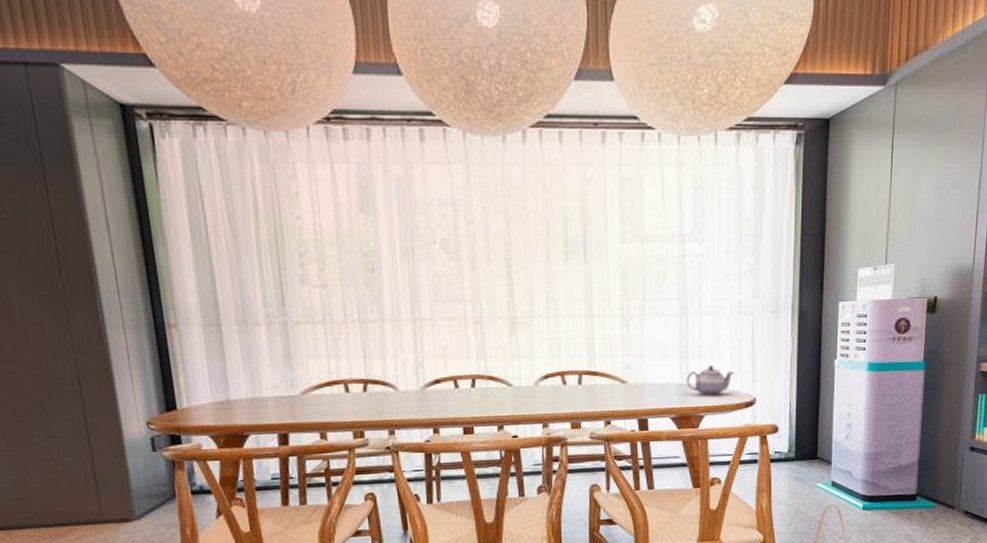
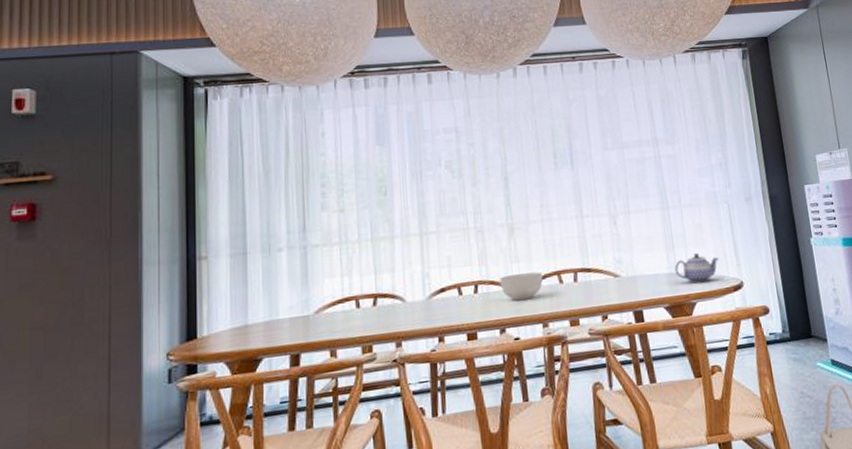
bowl: none [499,371,546,399] -> present [499,272,543,301]

